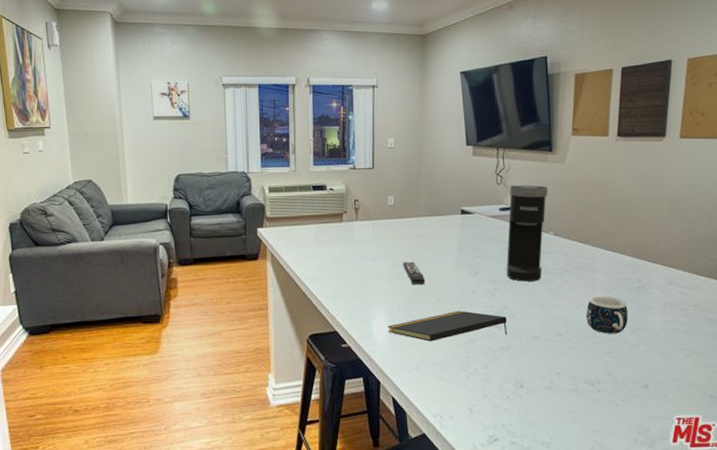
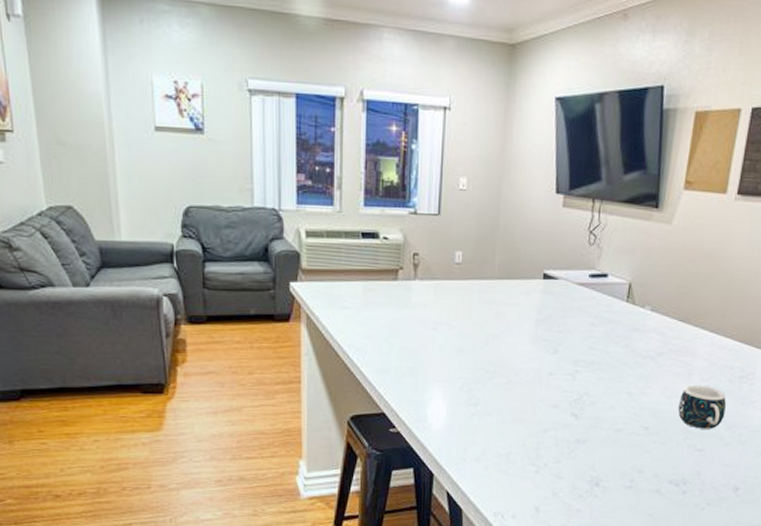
notepad: present [388,310,508,342] -> none [446,394,587,430]
remote control: present [403,262,426,284] -> none [469,334,495,361]
coffee maker: present [507,185,548,282] -> none [592,246,650,365]

